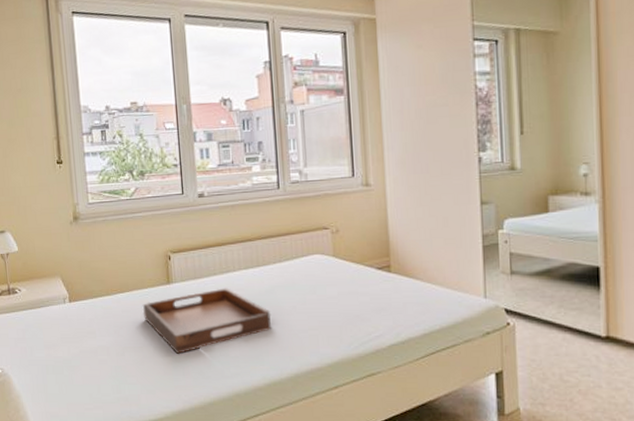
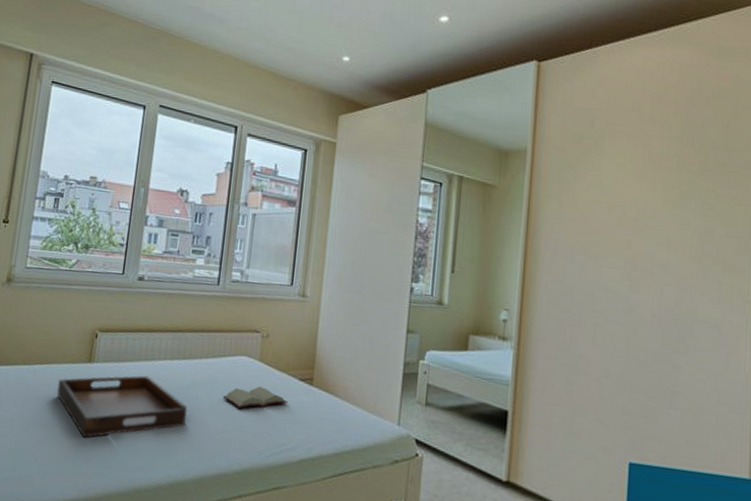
hardback book: none [303,281,368,305] -> present [223,386,287,408]

